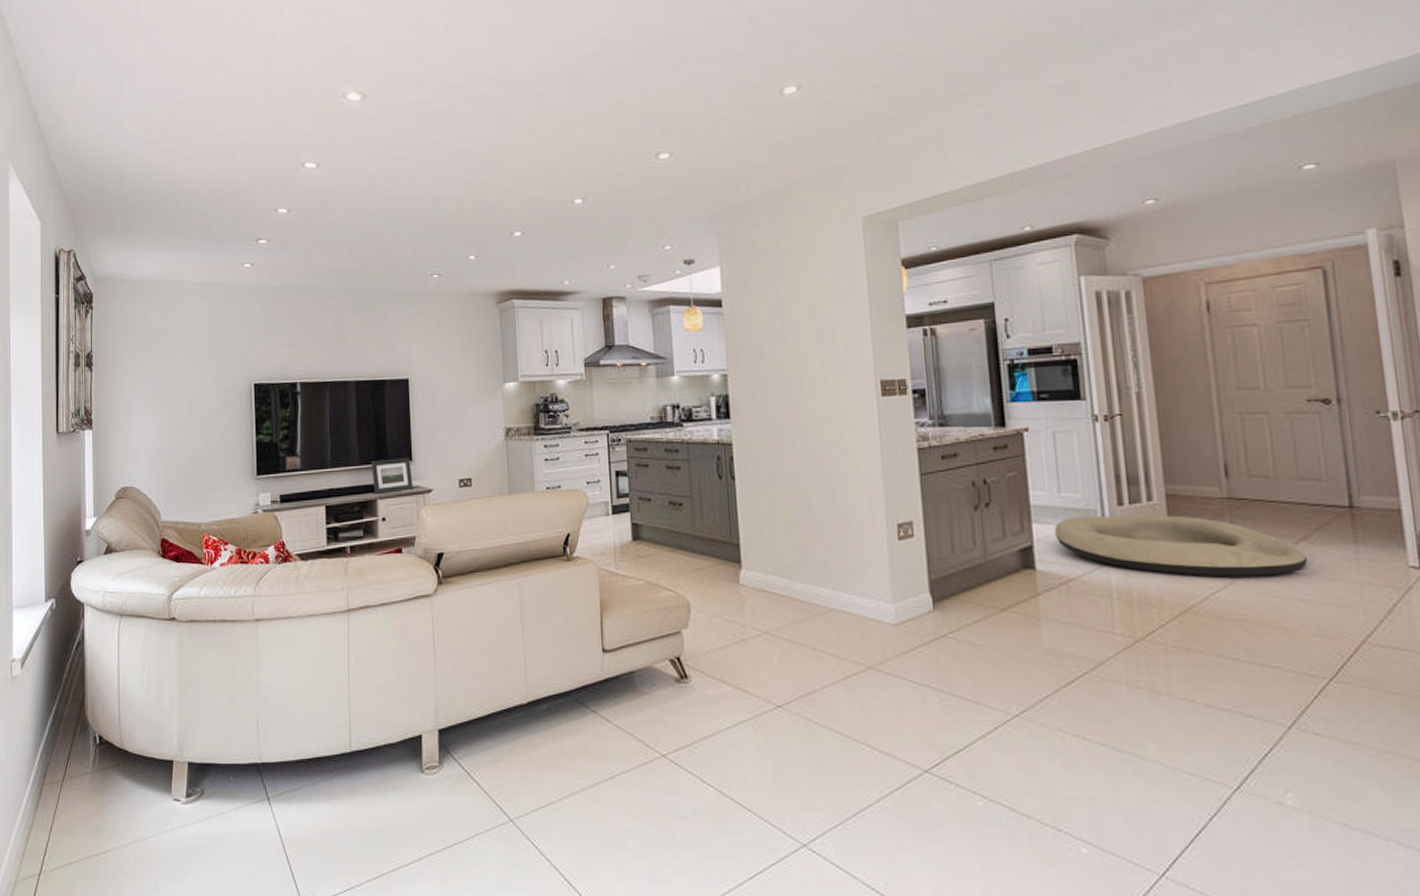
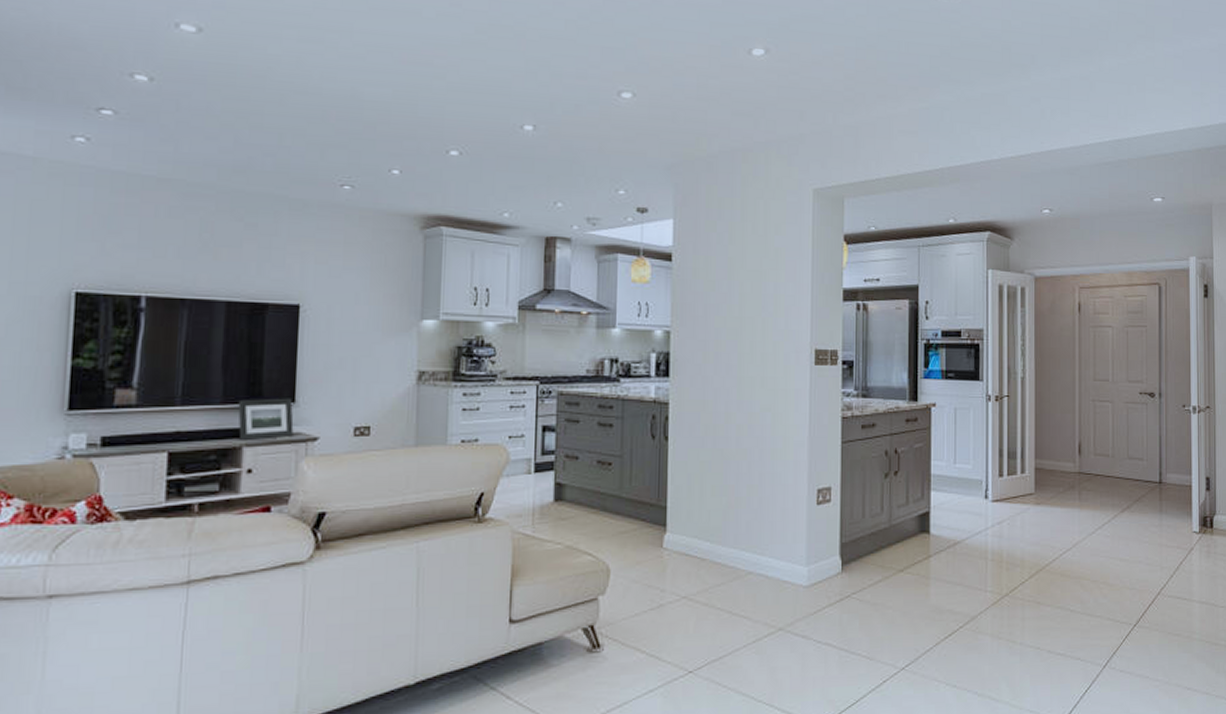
dog bed: present [1055,514,1307,577] -> none [948,485,1128,541]

